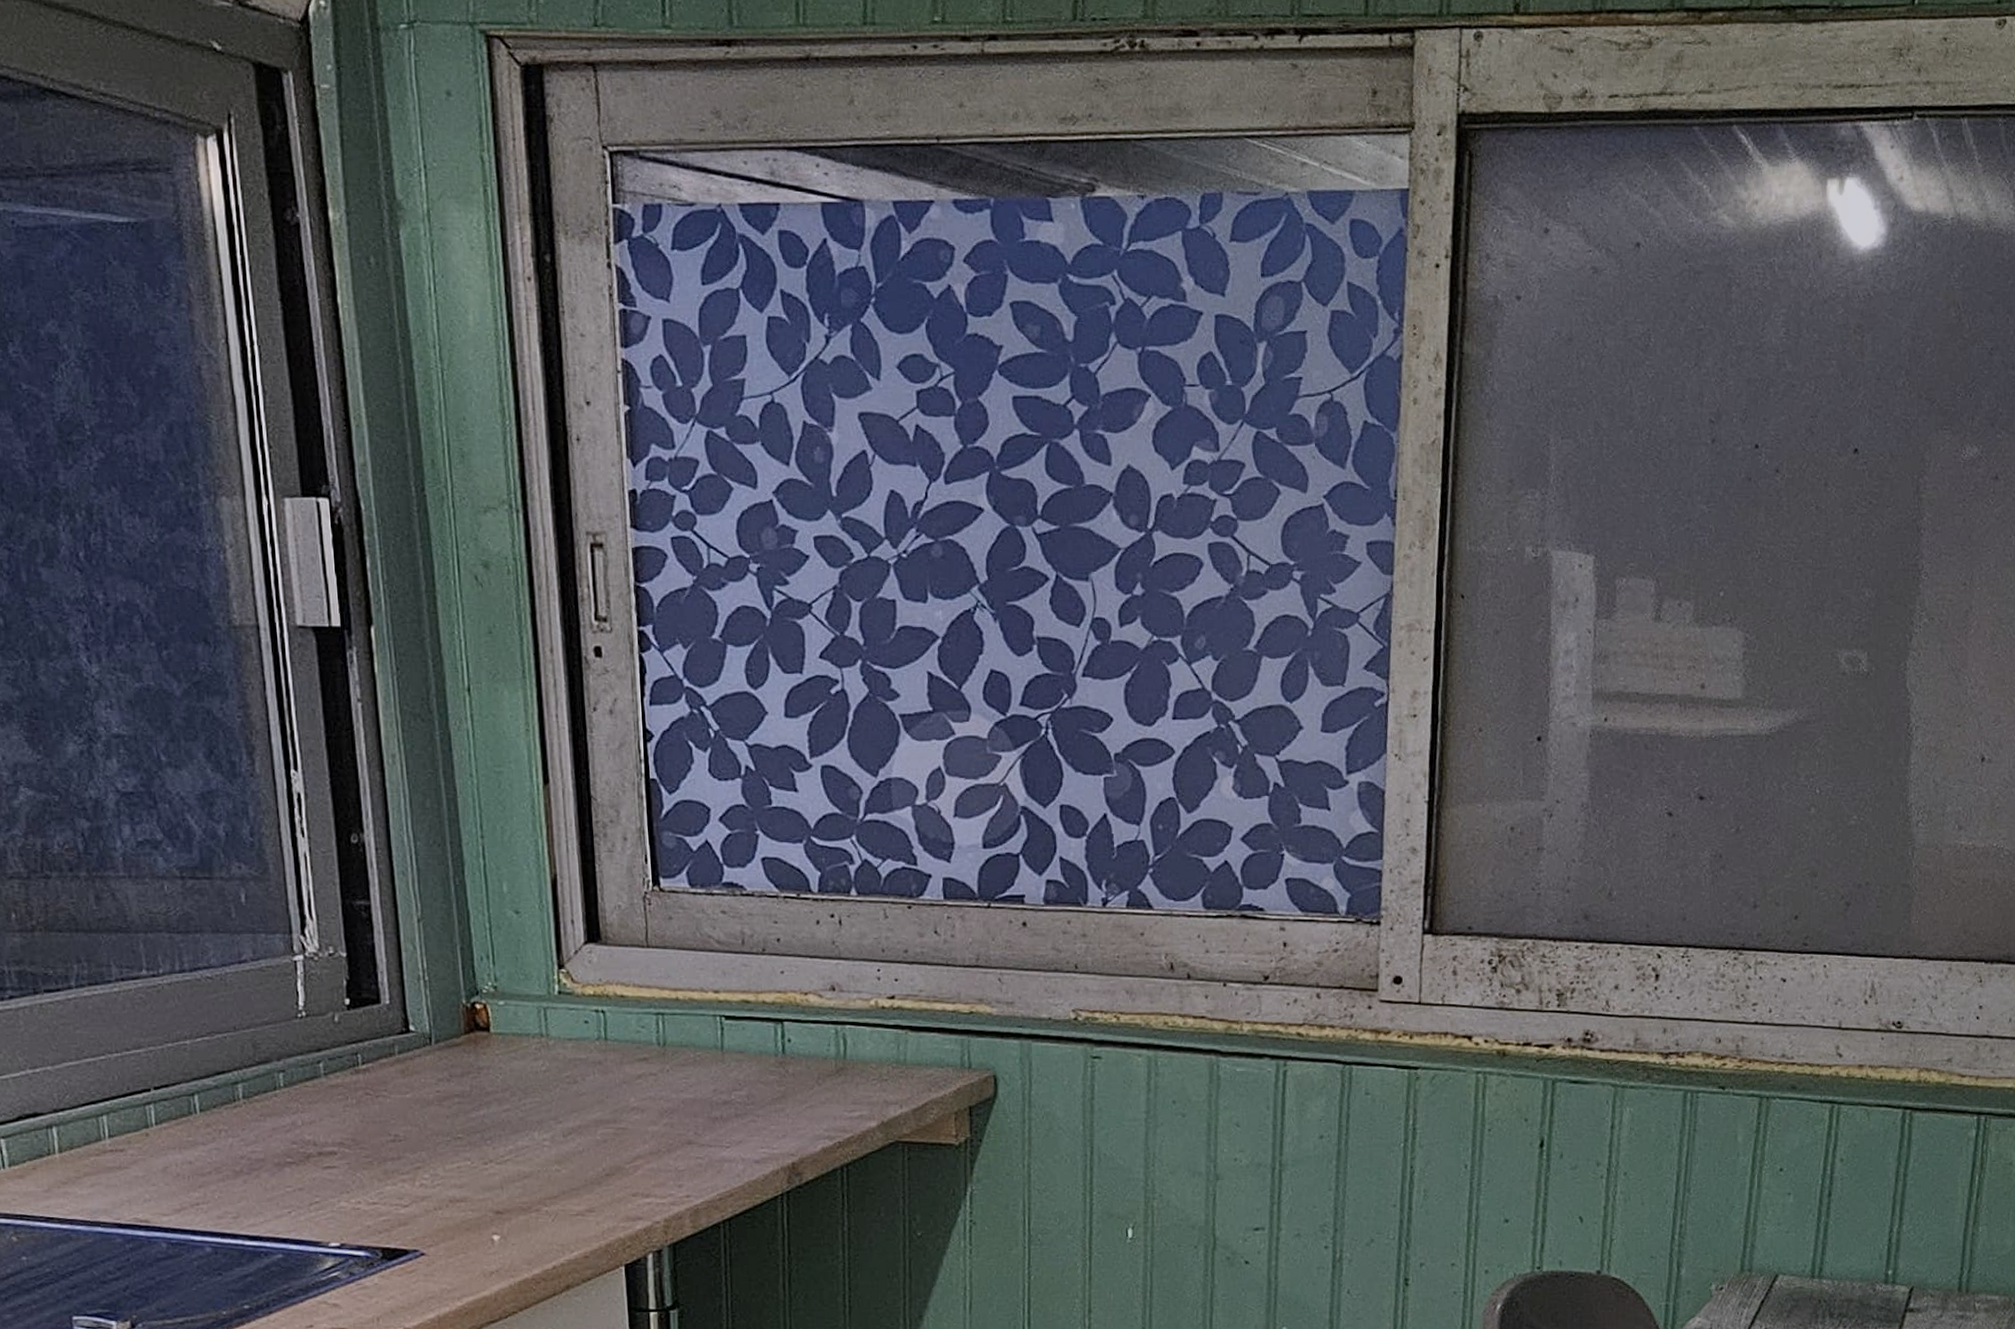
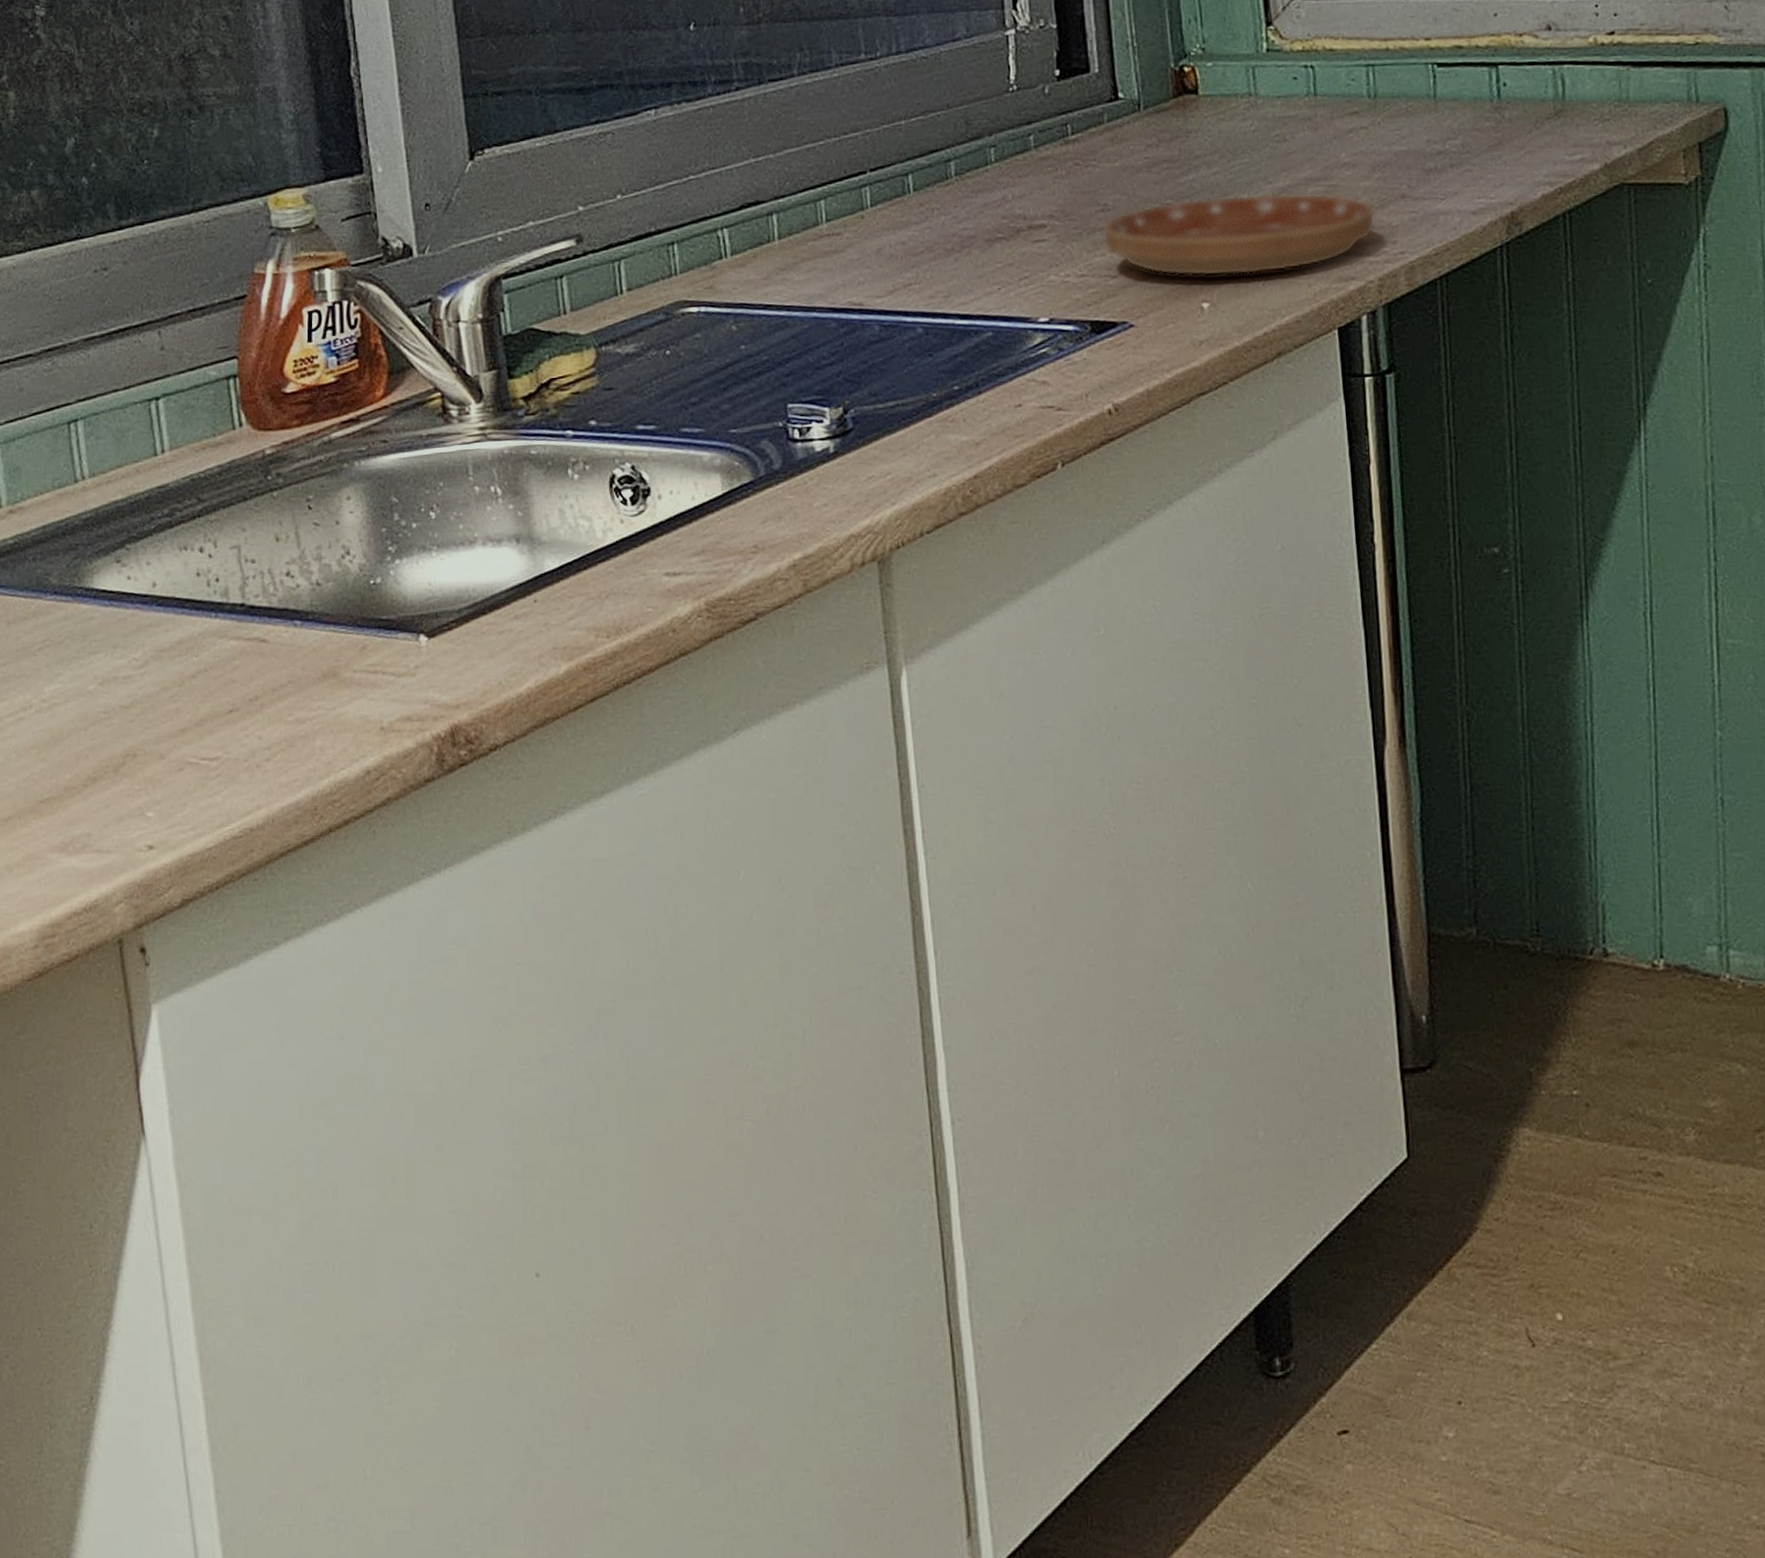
saucer: none [393,1132,663,1210] -> present [1102,193,1376,277]

